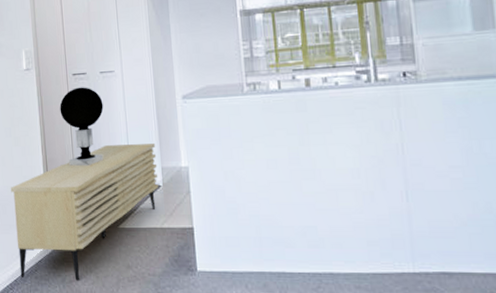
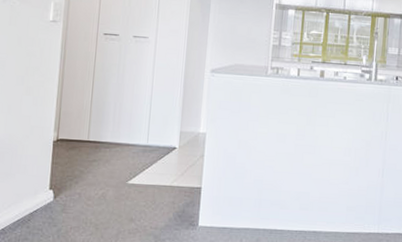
sideboard: present [10,144,159,281] -> none [9,105,178,231]
table lamp: present [60,87,104,166] -> none [83,47,132,123]

